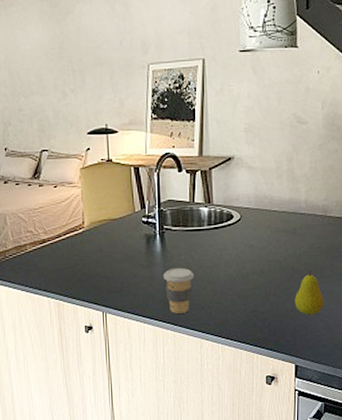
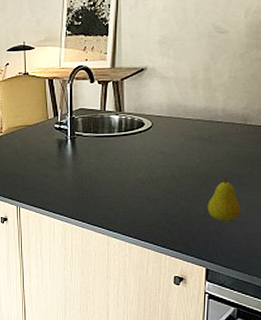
coffee cup: present [162,267,194,313] -> none [73,170,103,212]

